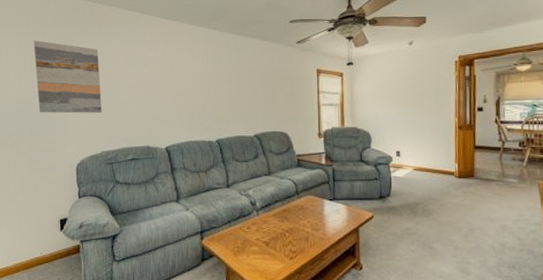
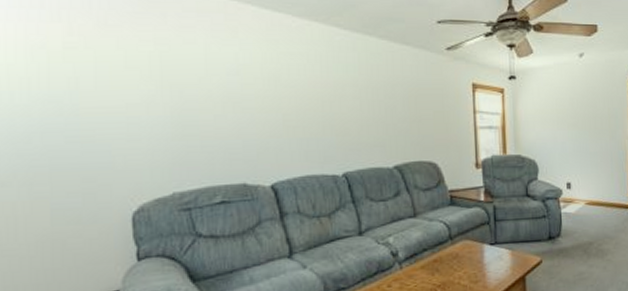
wall art: present [33,40,102,114] -> none [52,30,171,139]

